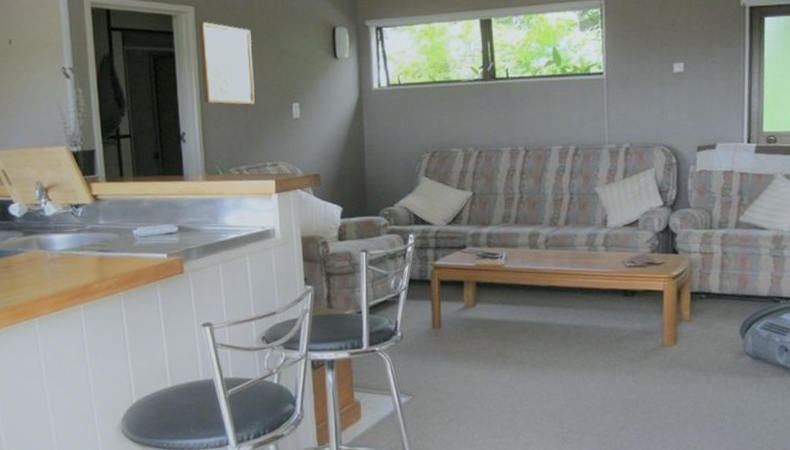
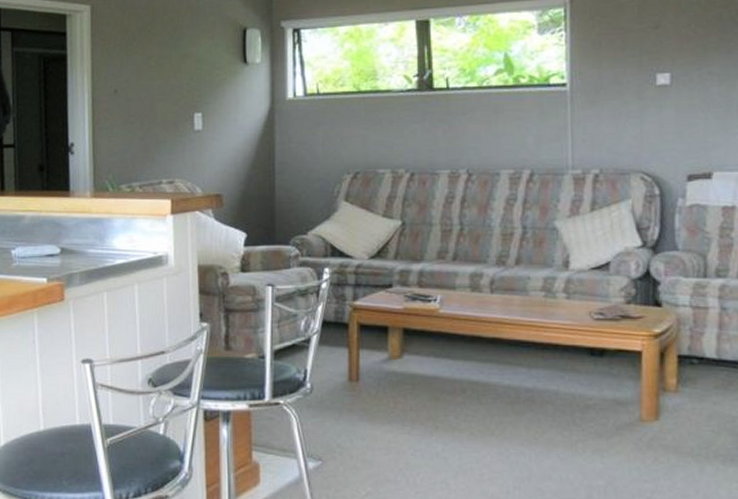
wall art: present [198,21,255,105] -> none [94,21,152,114]

